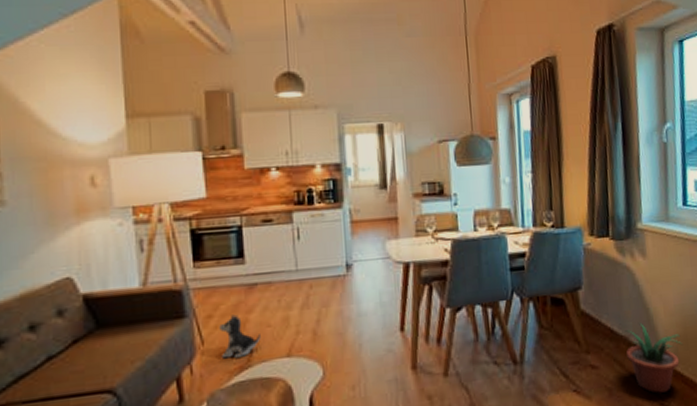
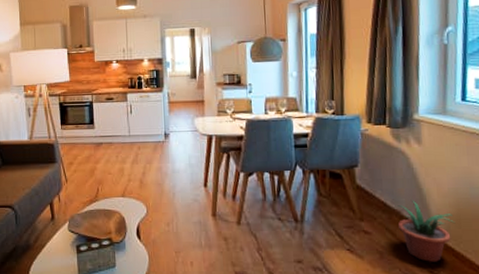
plush toy: present [219,314,261,359] -> none [77,163,104,194]

